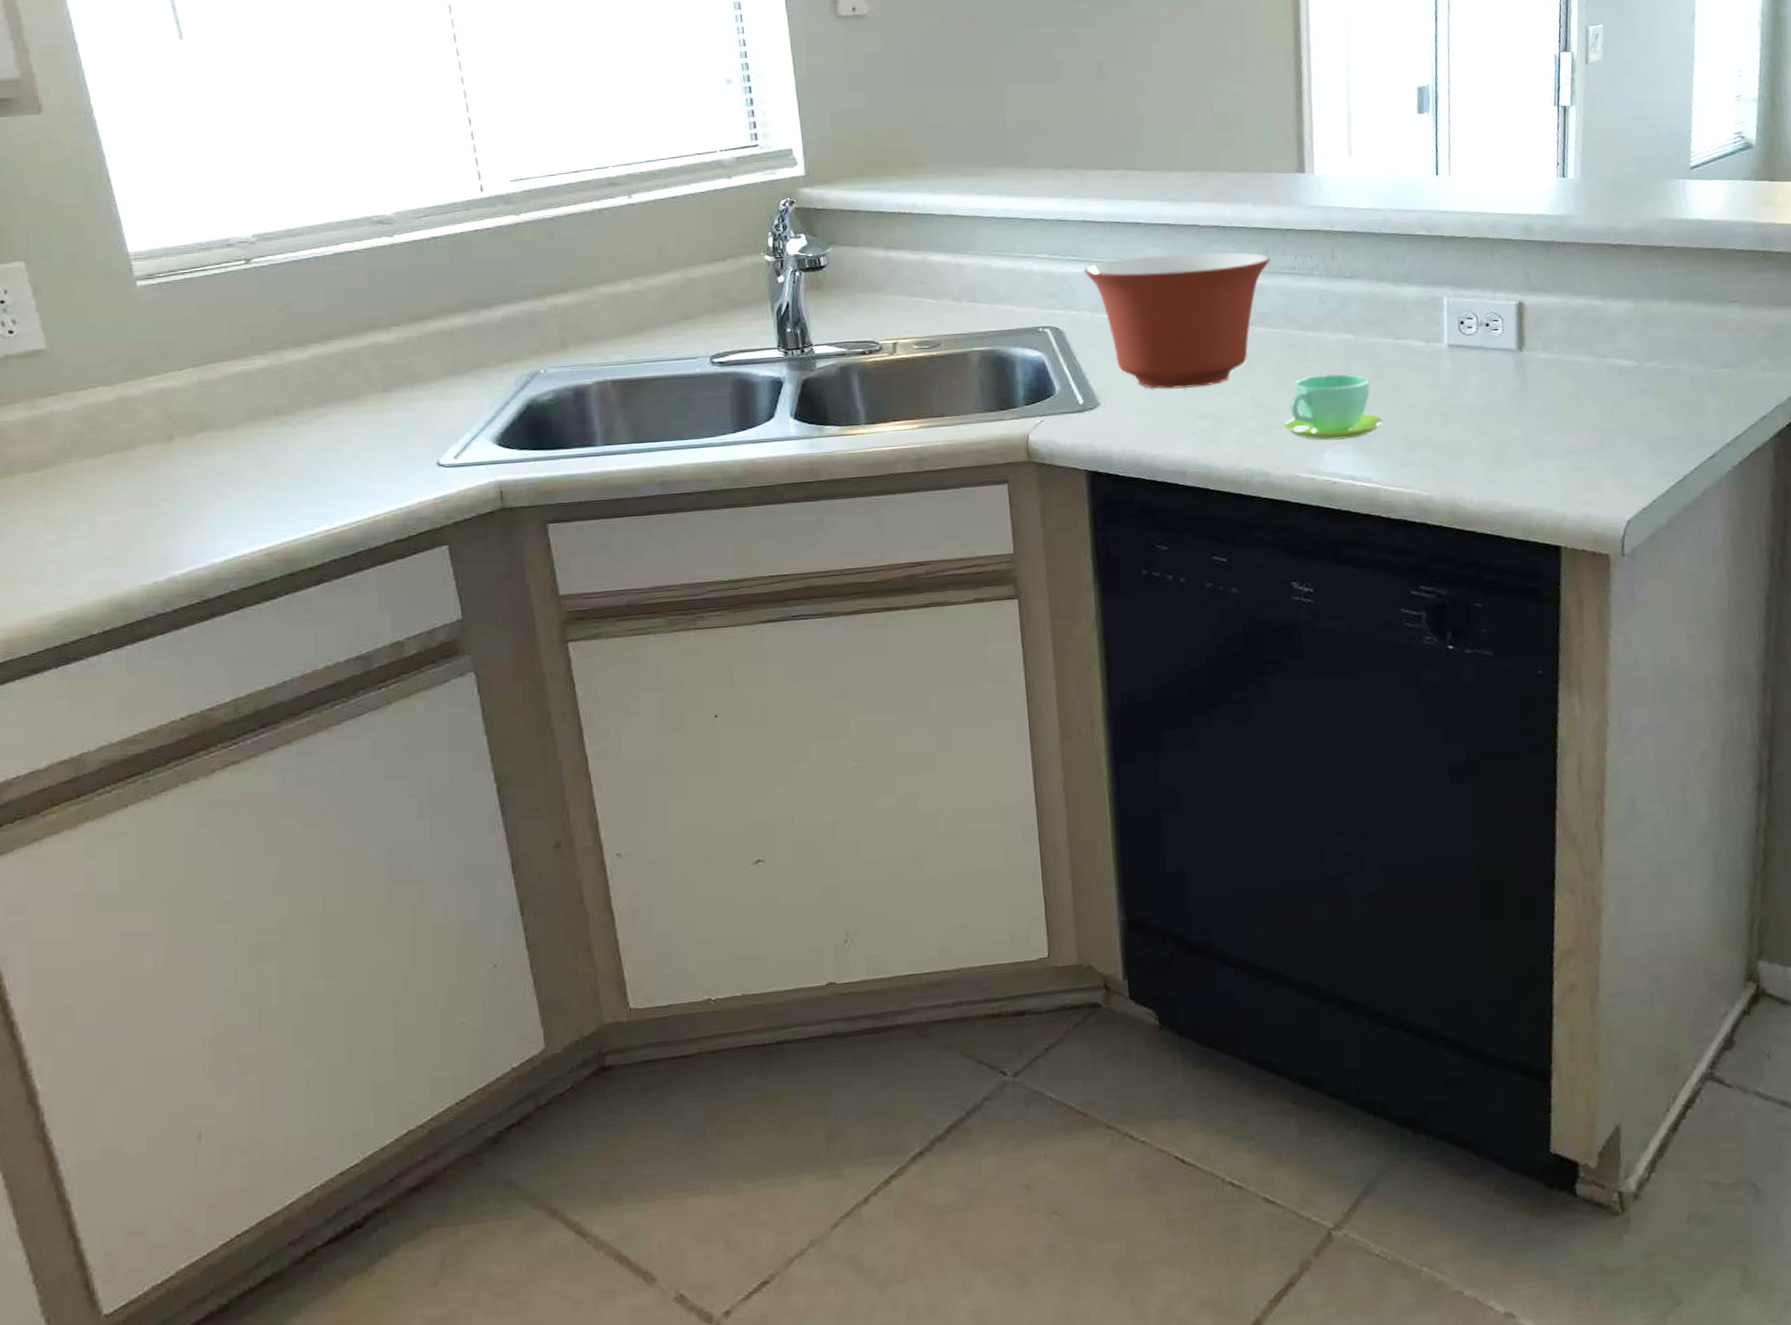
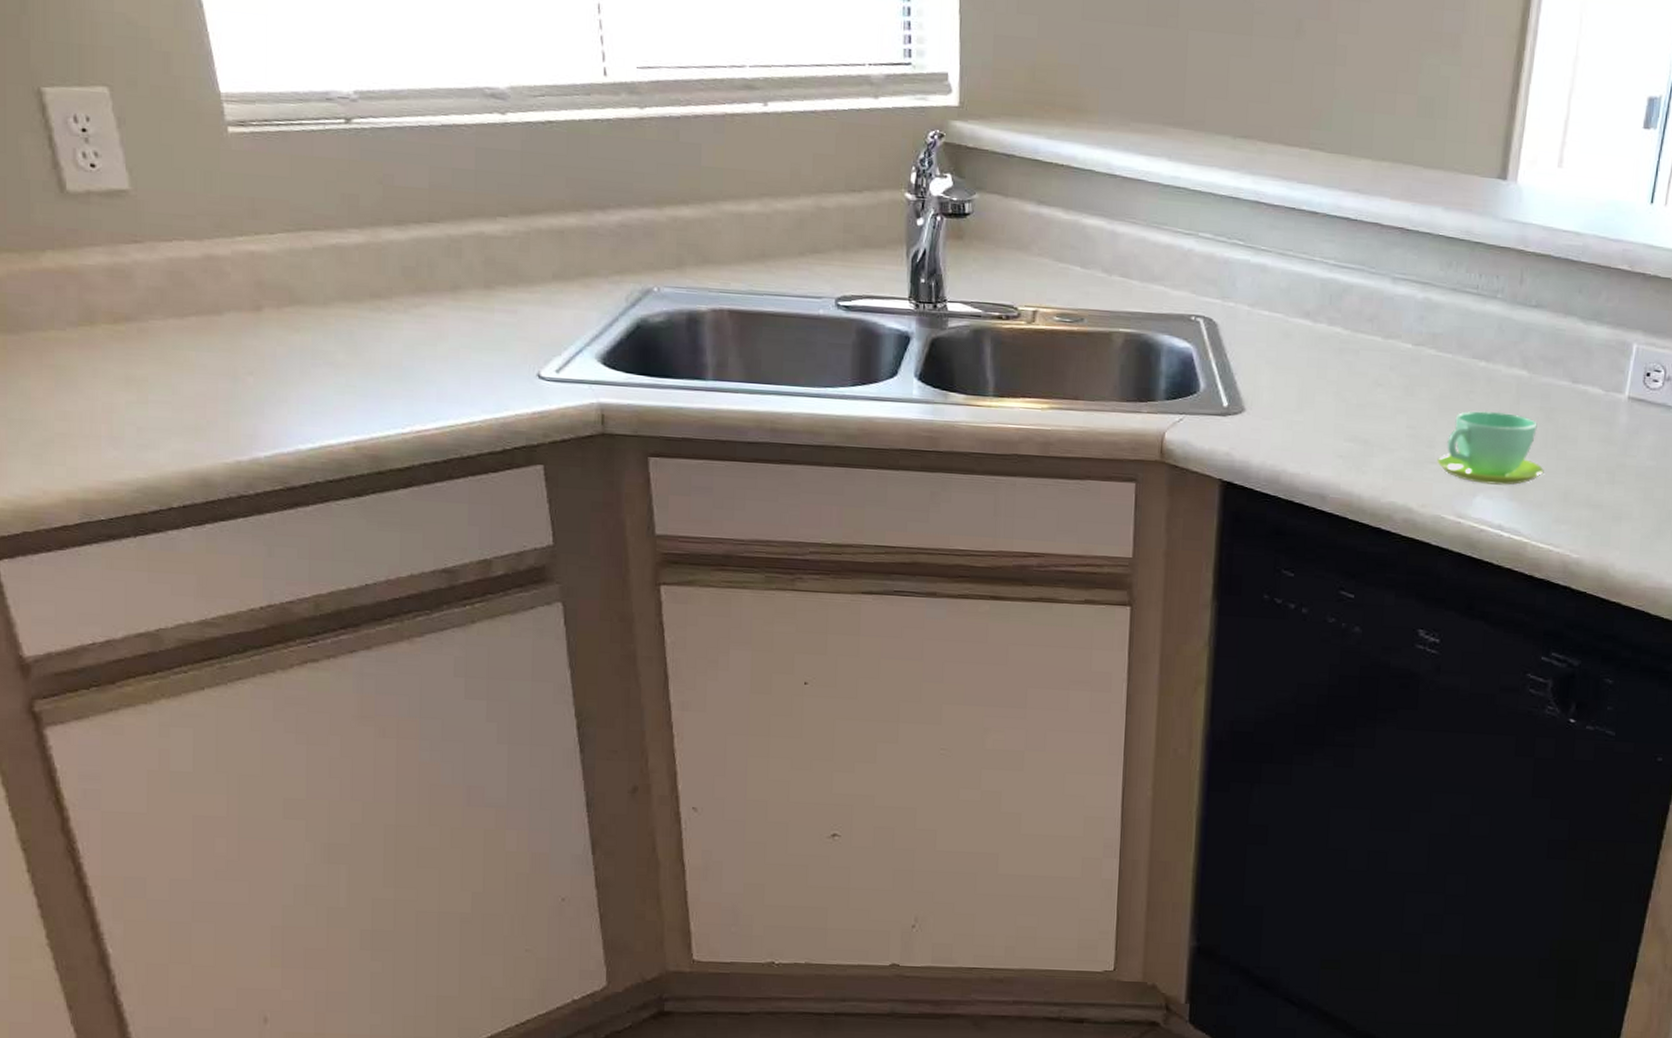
mixing bowl: present [1083,252,1271,389] -> none [1248,251,1454,406]

